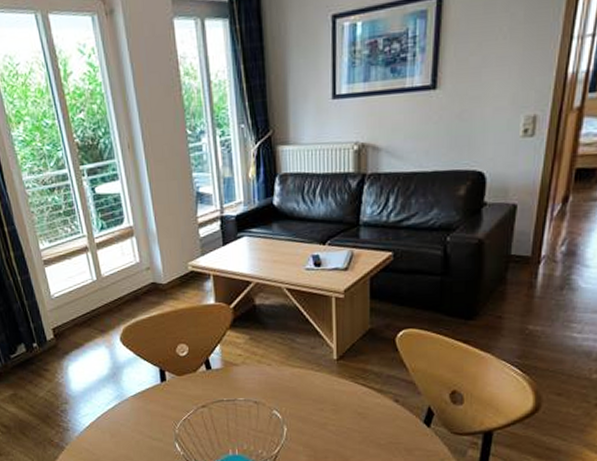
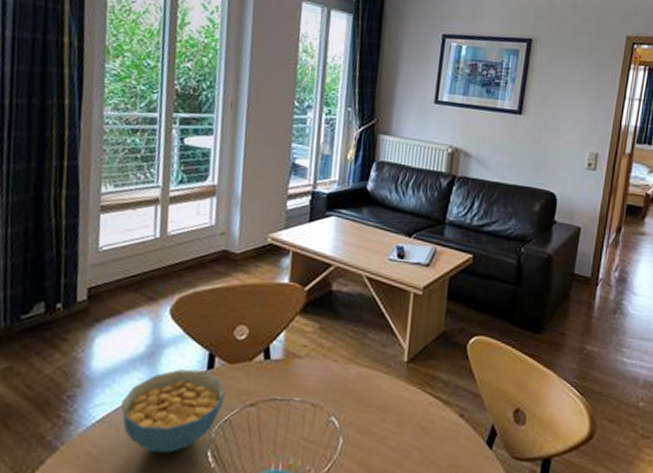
cereal bowl: none [101,383,180,447] -> present [121,369,226,454]

